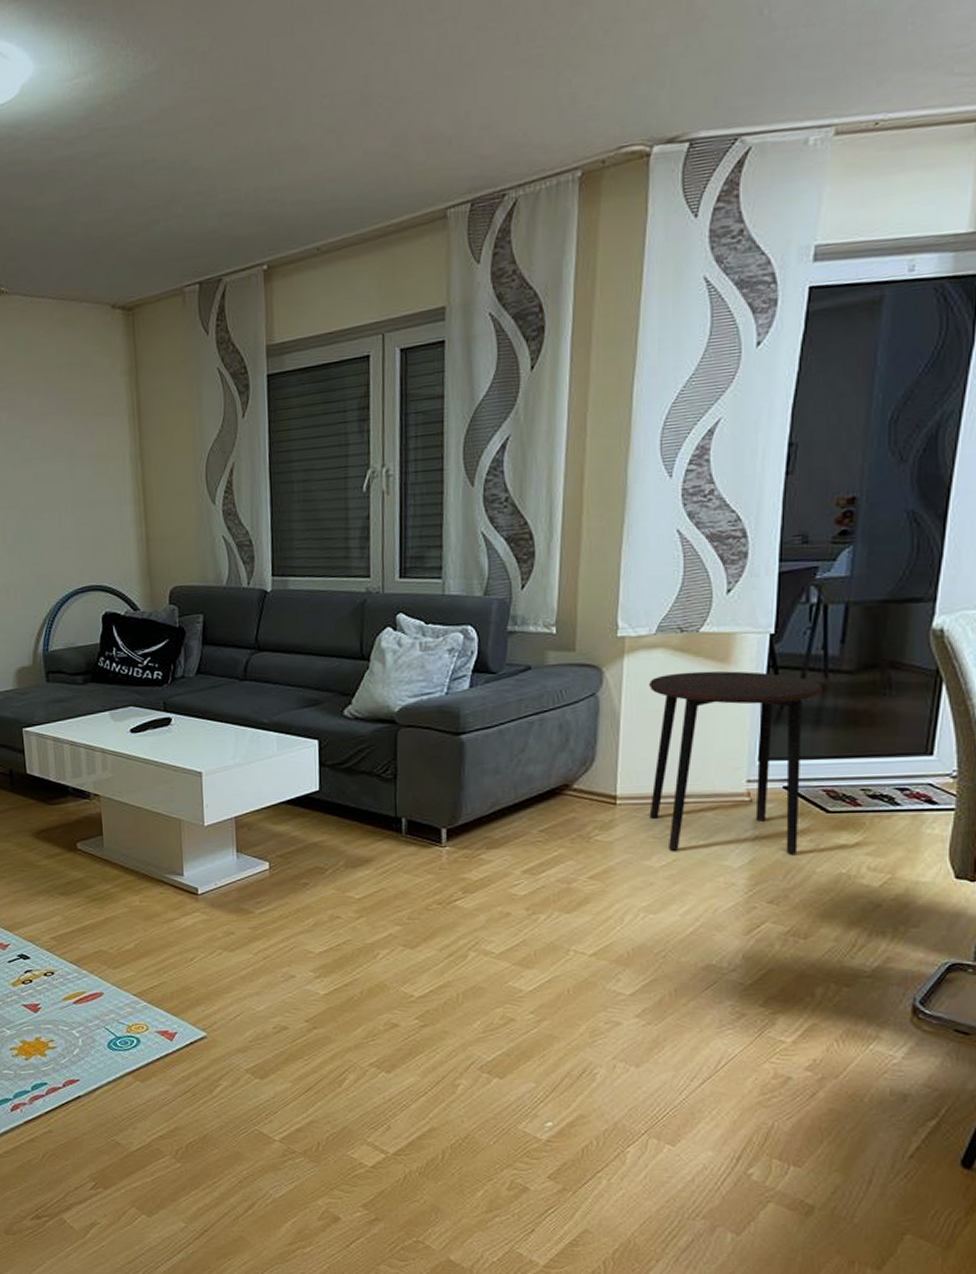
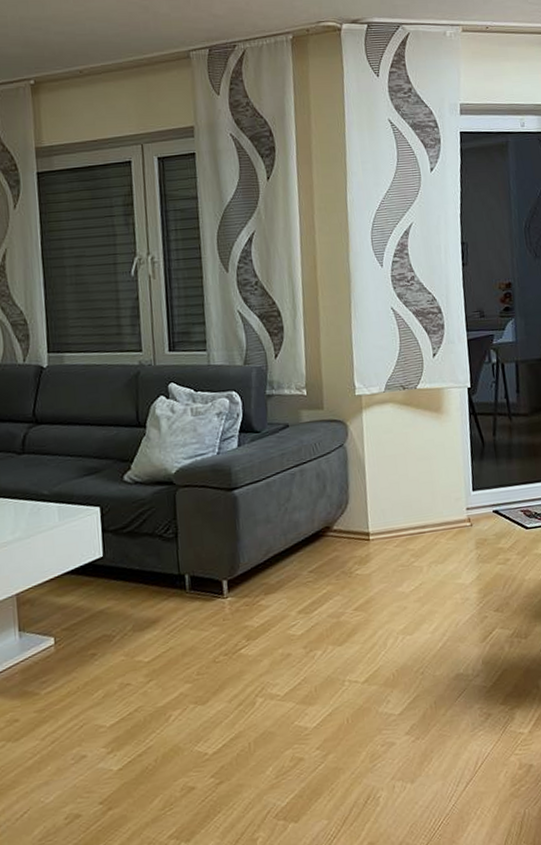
side table: present [649,671,822,854] -> none [384,418,510,576]

